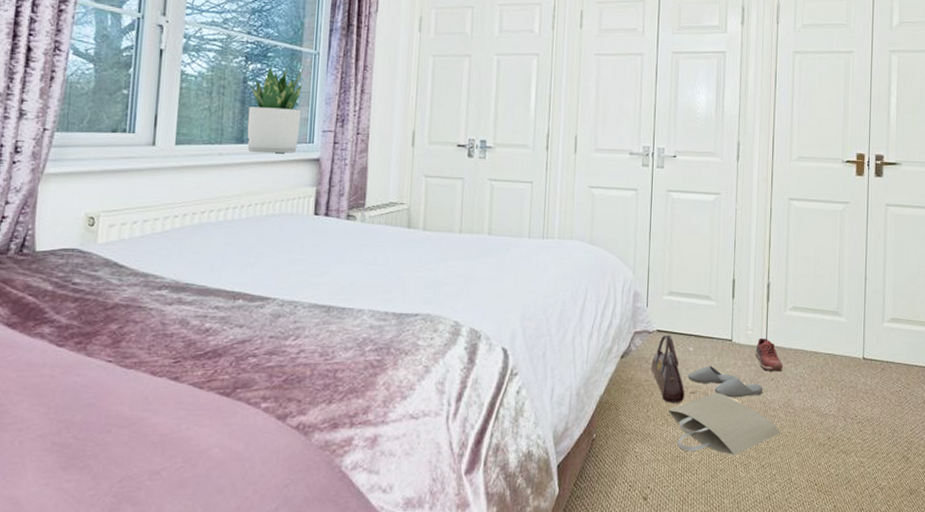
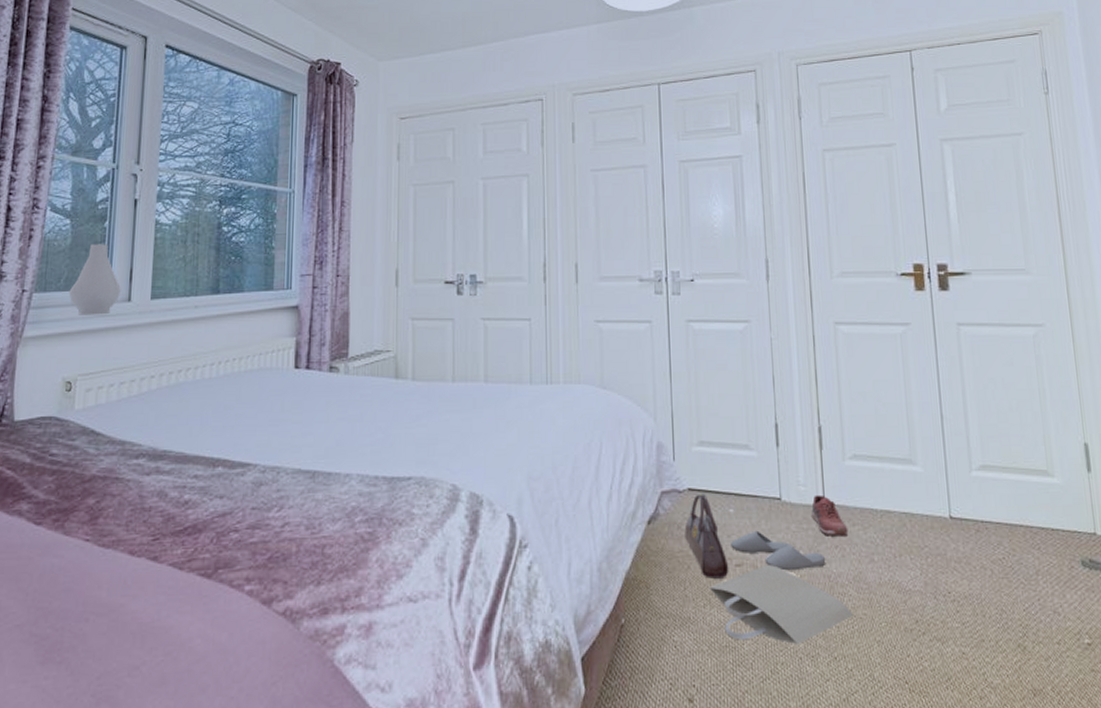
vase: none [92,89,146,157] -> present [69,244,122,315]
planter: present [247,66,304,154] -> none [222,208,279,303]

